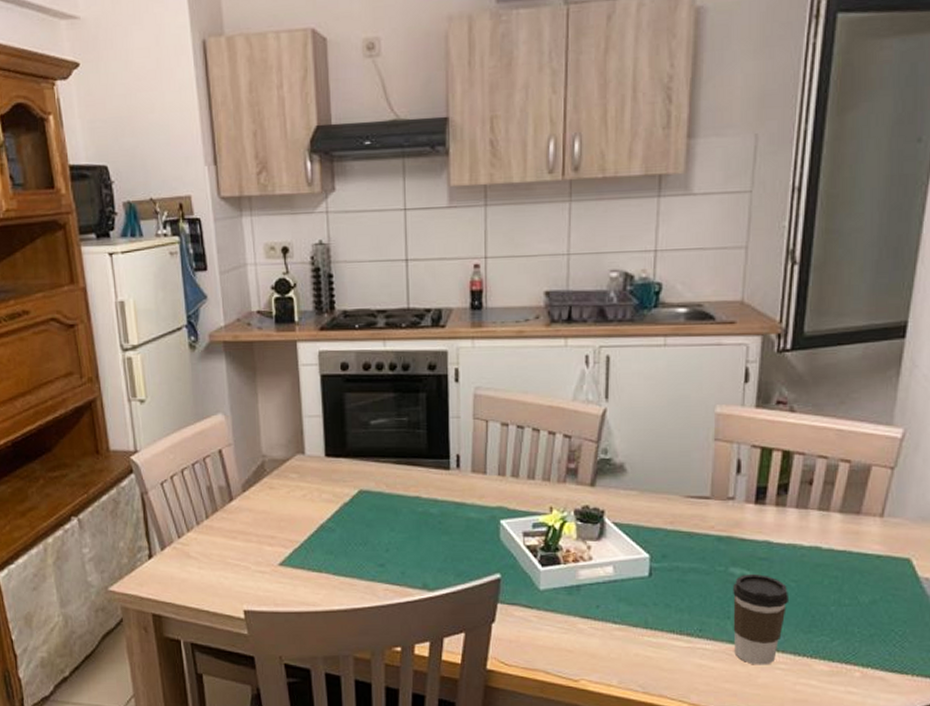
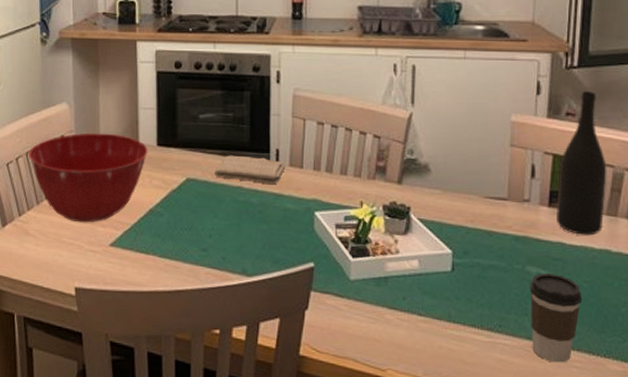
mixing bowl: none [183,445,316,542] -> present [28,133,148,223]
washcloth: none [390,463,468,493] -> present [215,155,286,185]
wine bottle: none [762,377,820,532] -> present [555,91,607,236]

